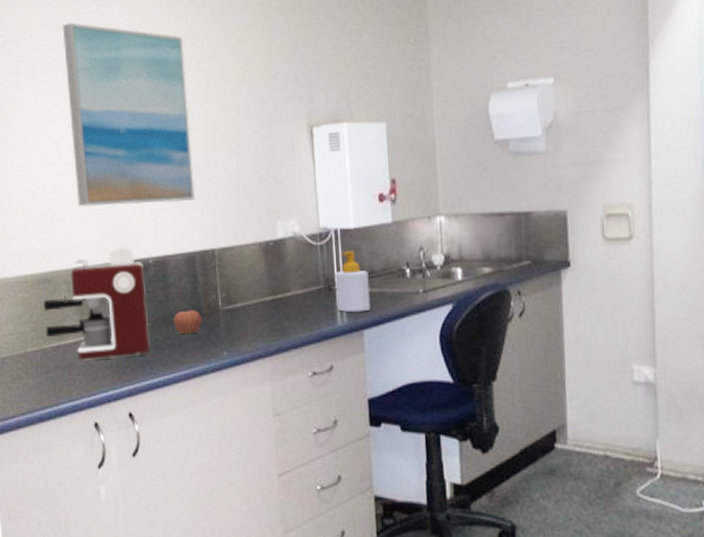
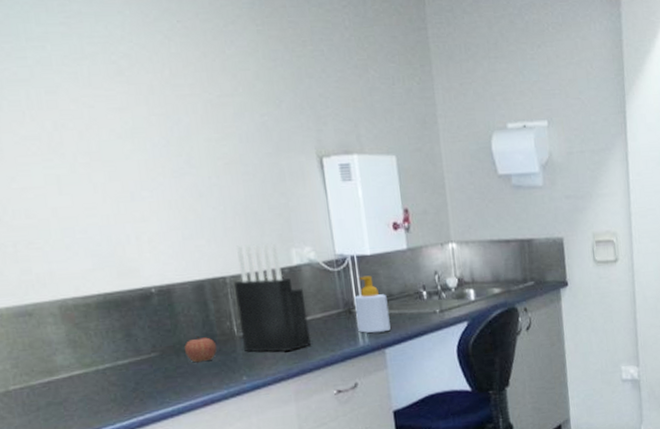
coffee maker: present [43,246,150,360] -> none [24,276,160,395]
wall art: present [62,22,195,207] -> none [20,33,199,235]
knife block: none [221,215,291,328] -> present [233,243,311,353]

